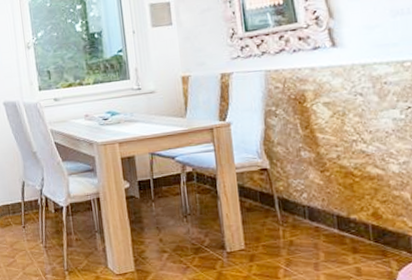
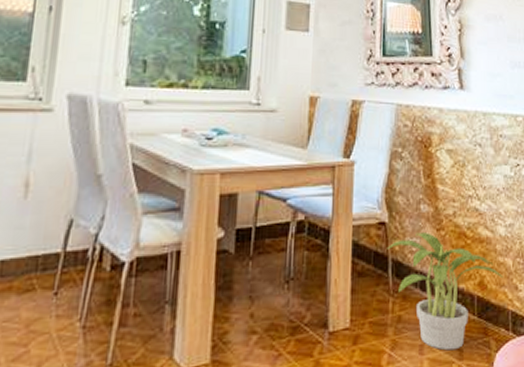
potted plant: none [271,174,400,268] -> present [387,232,503,351]

